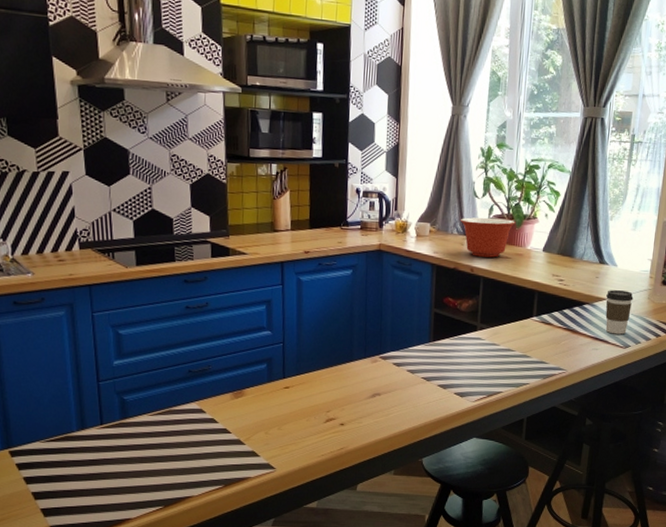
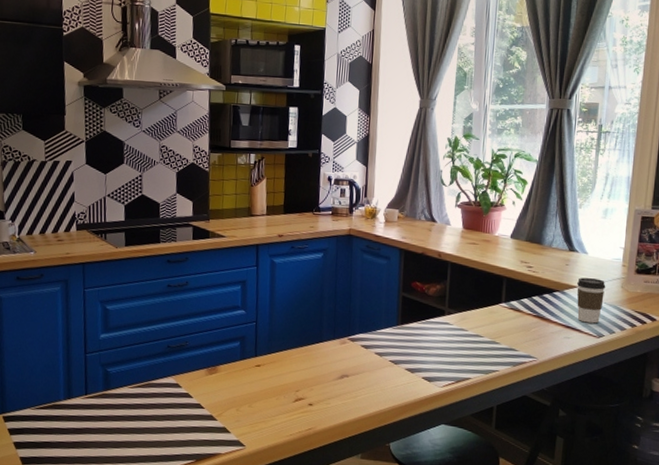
mixing bowl: present [460,217,516,258] -> none [427,204,483,244]

